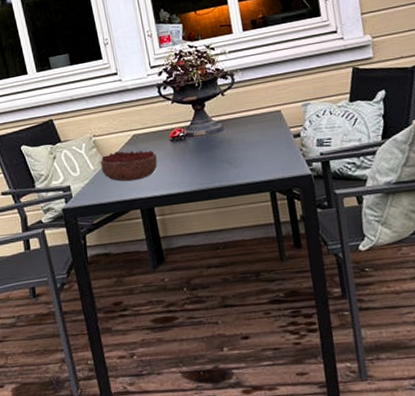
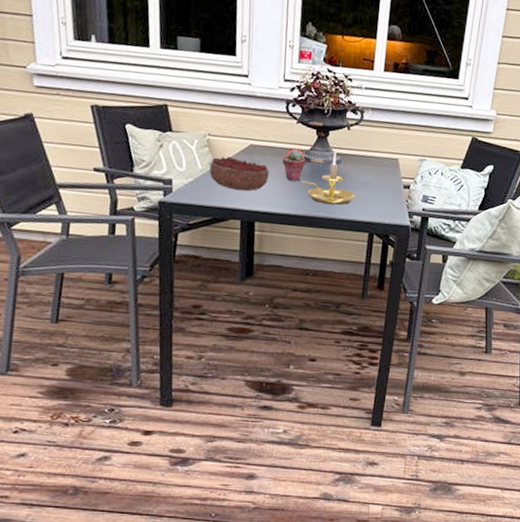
potted succulent: none [166,128,189,159] -> present [282,149,306,181]
candle holder: none [188,119,247,174] -> present [300,151,356,205]

